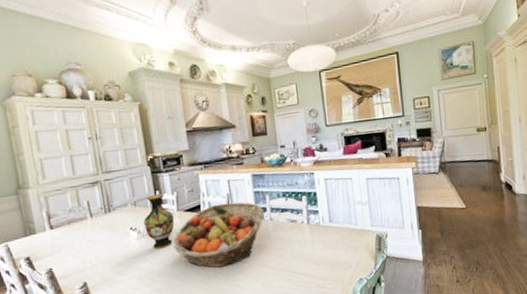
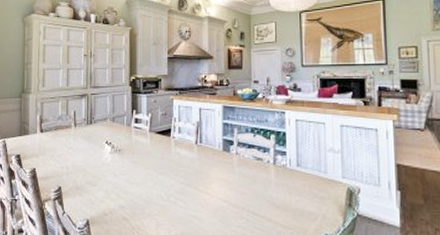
vase: present [143,194,175,249] -> none [118,114,145,166]
fruit basket: present [172,202,264,268] -> none [141,130,230,194]

